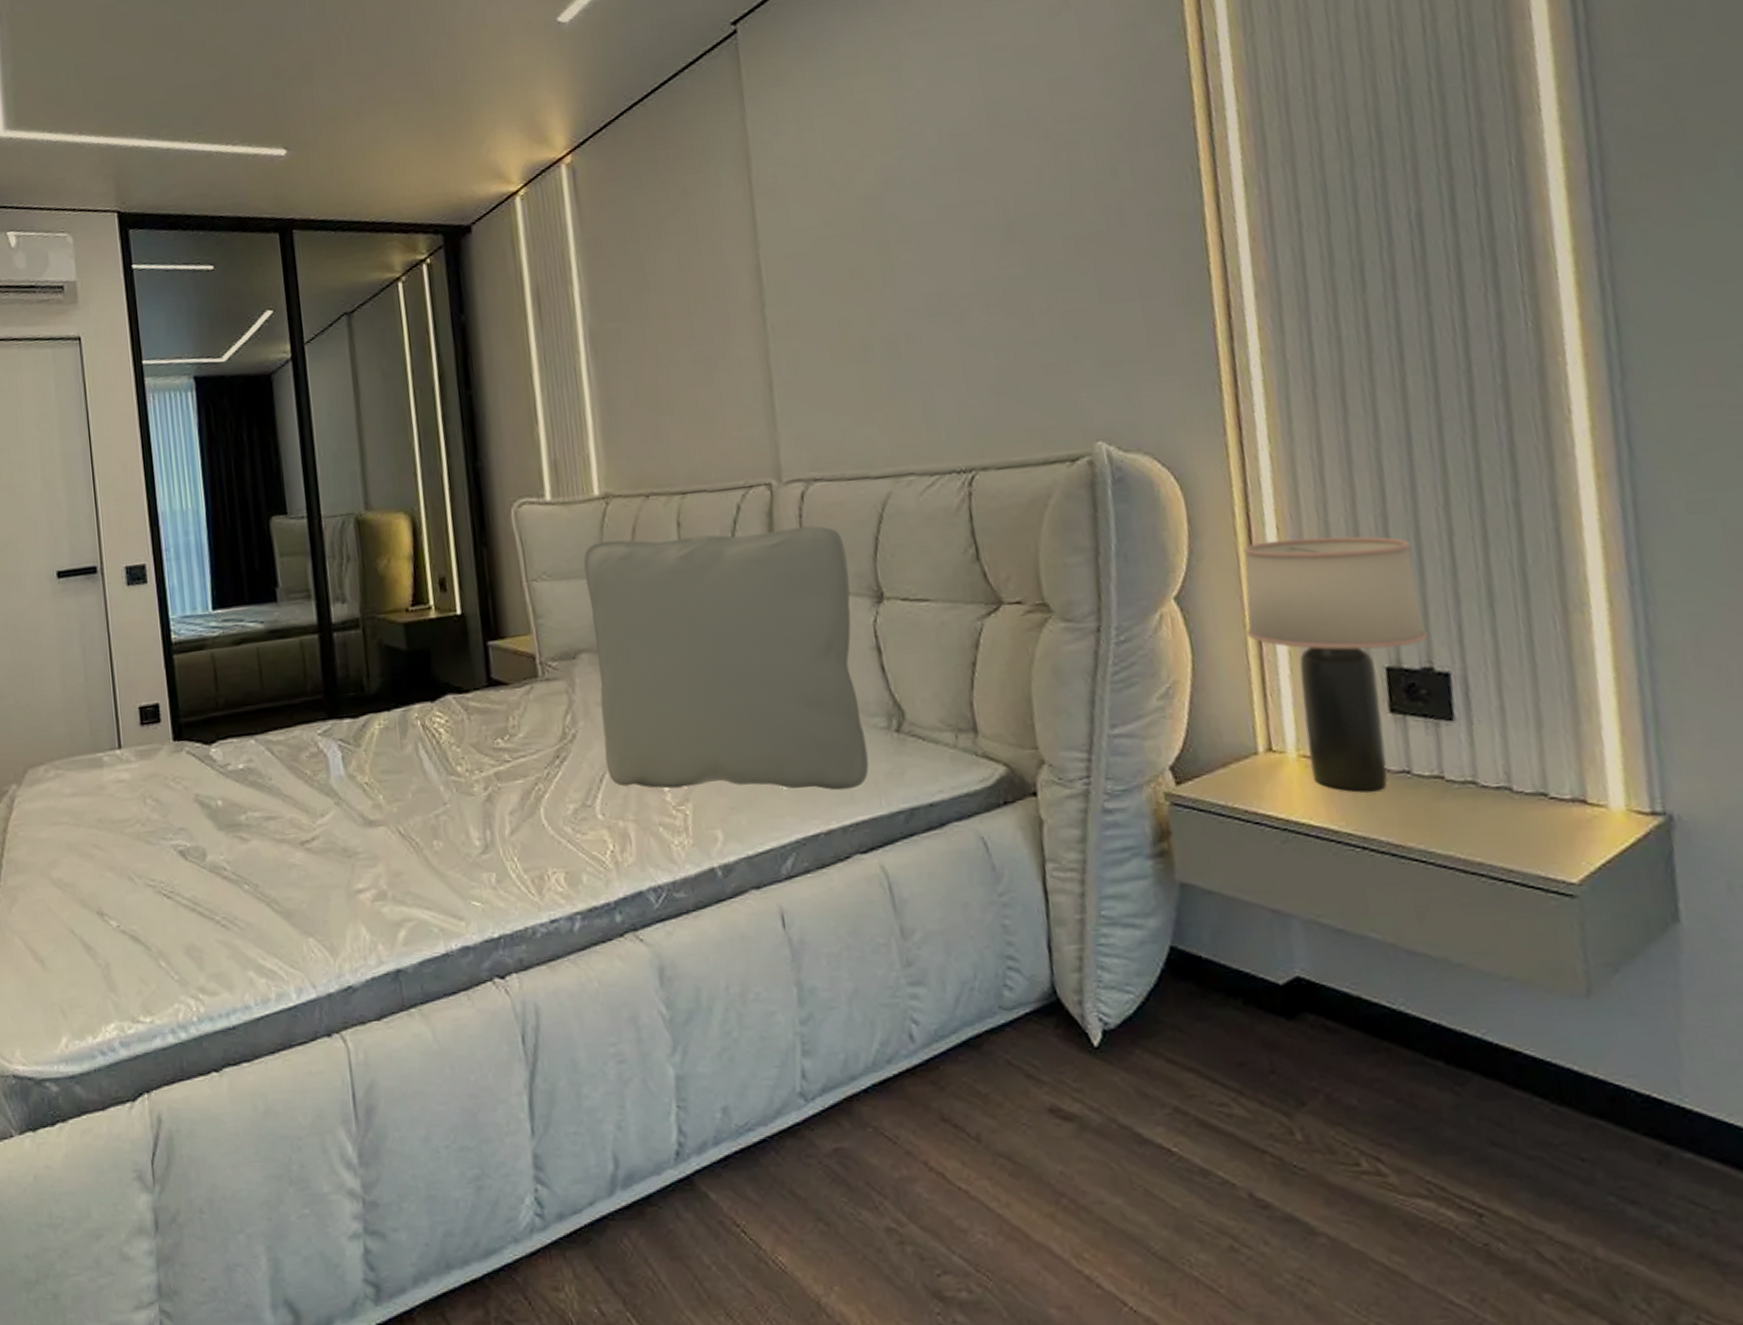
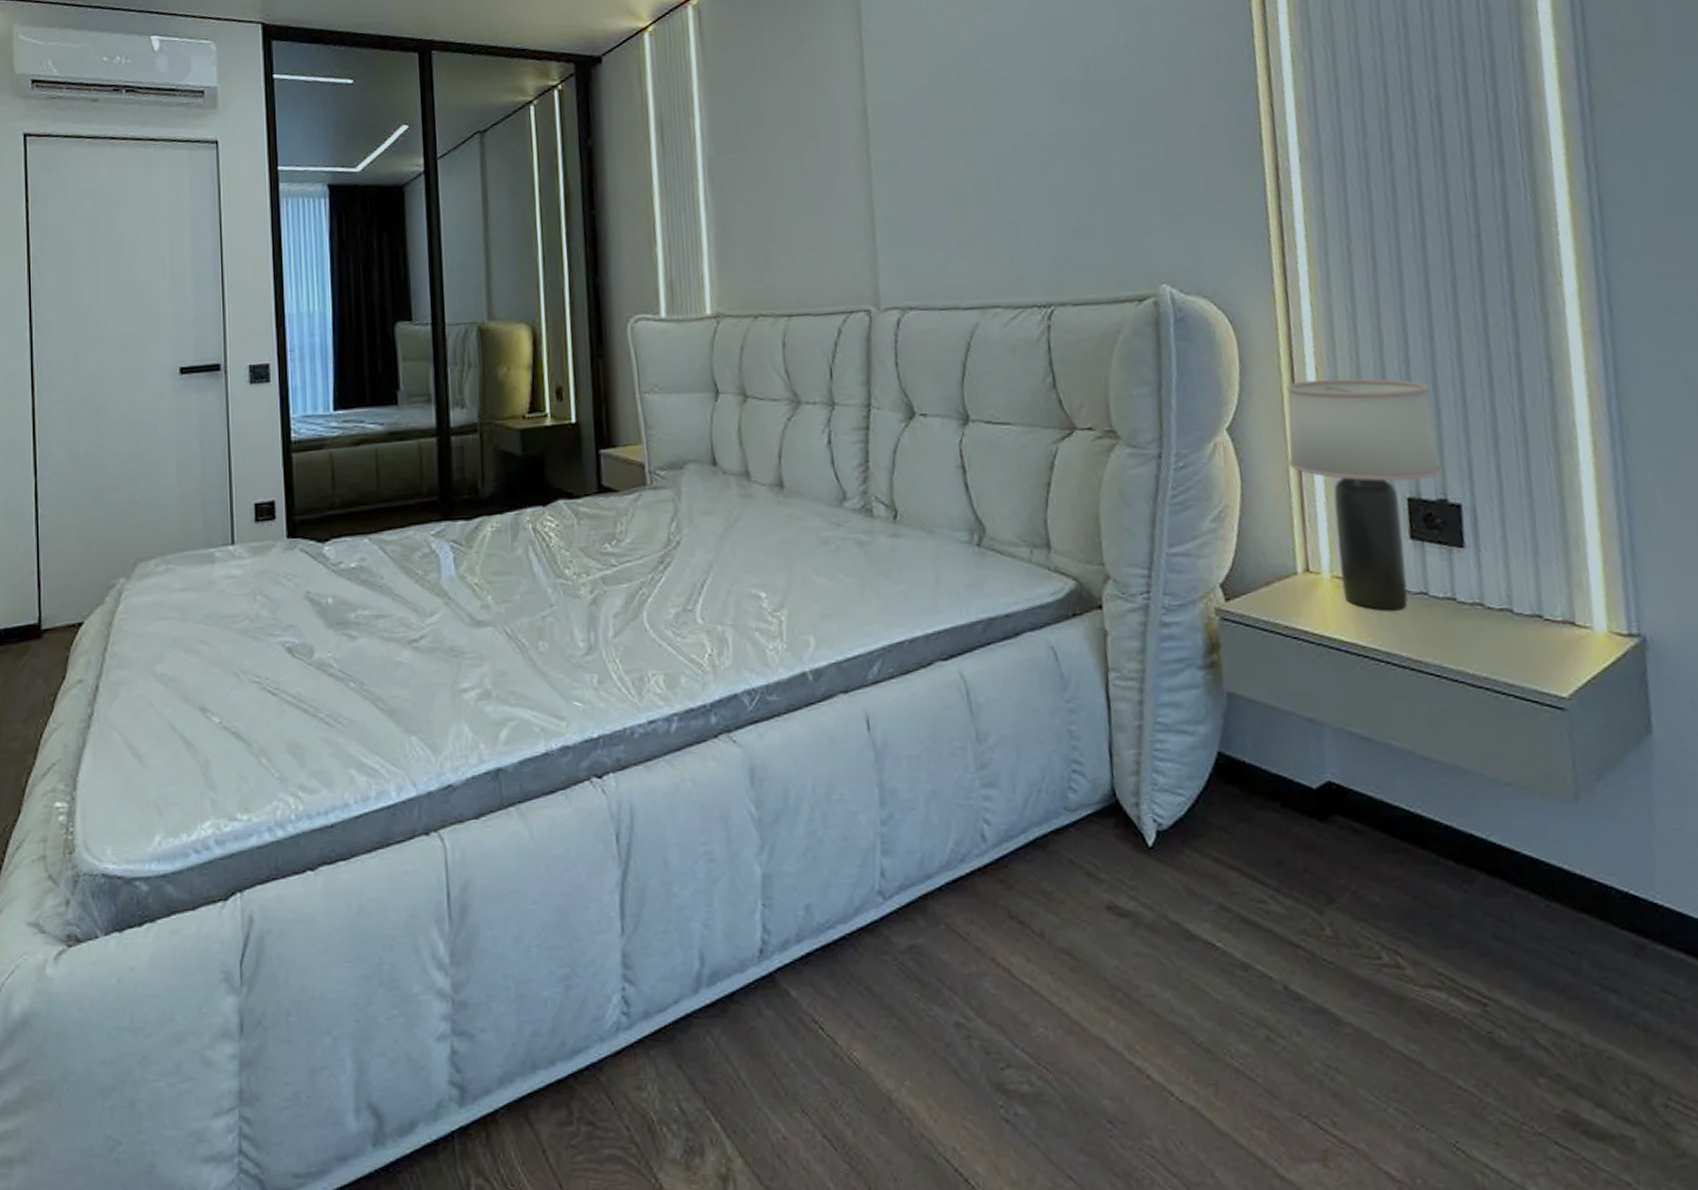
pillow: present [583,525,869,791] -> none [693,351,952,600]

